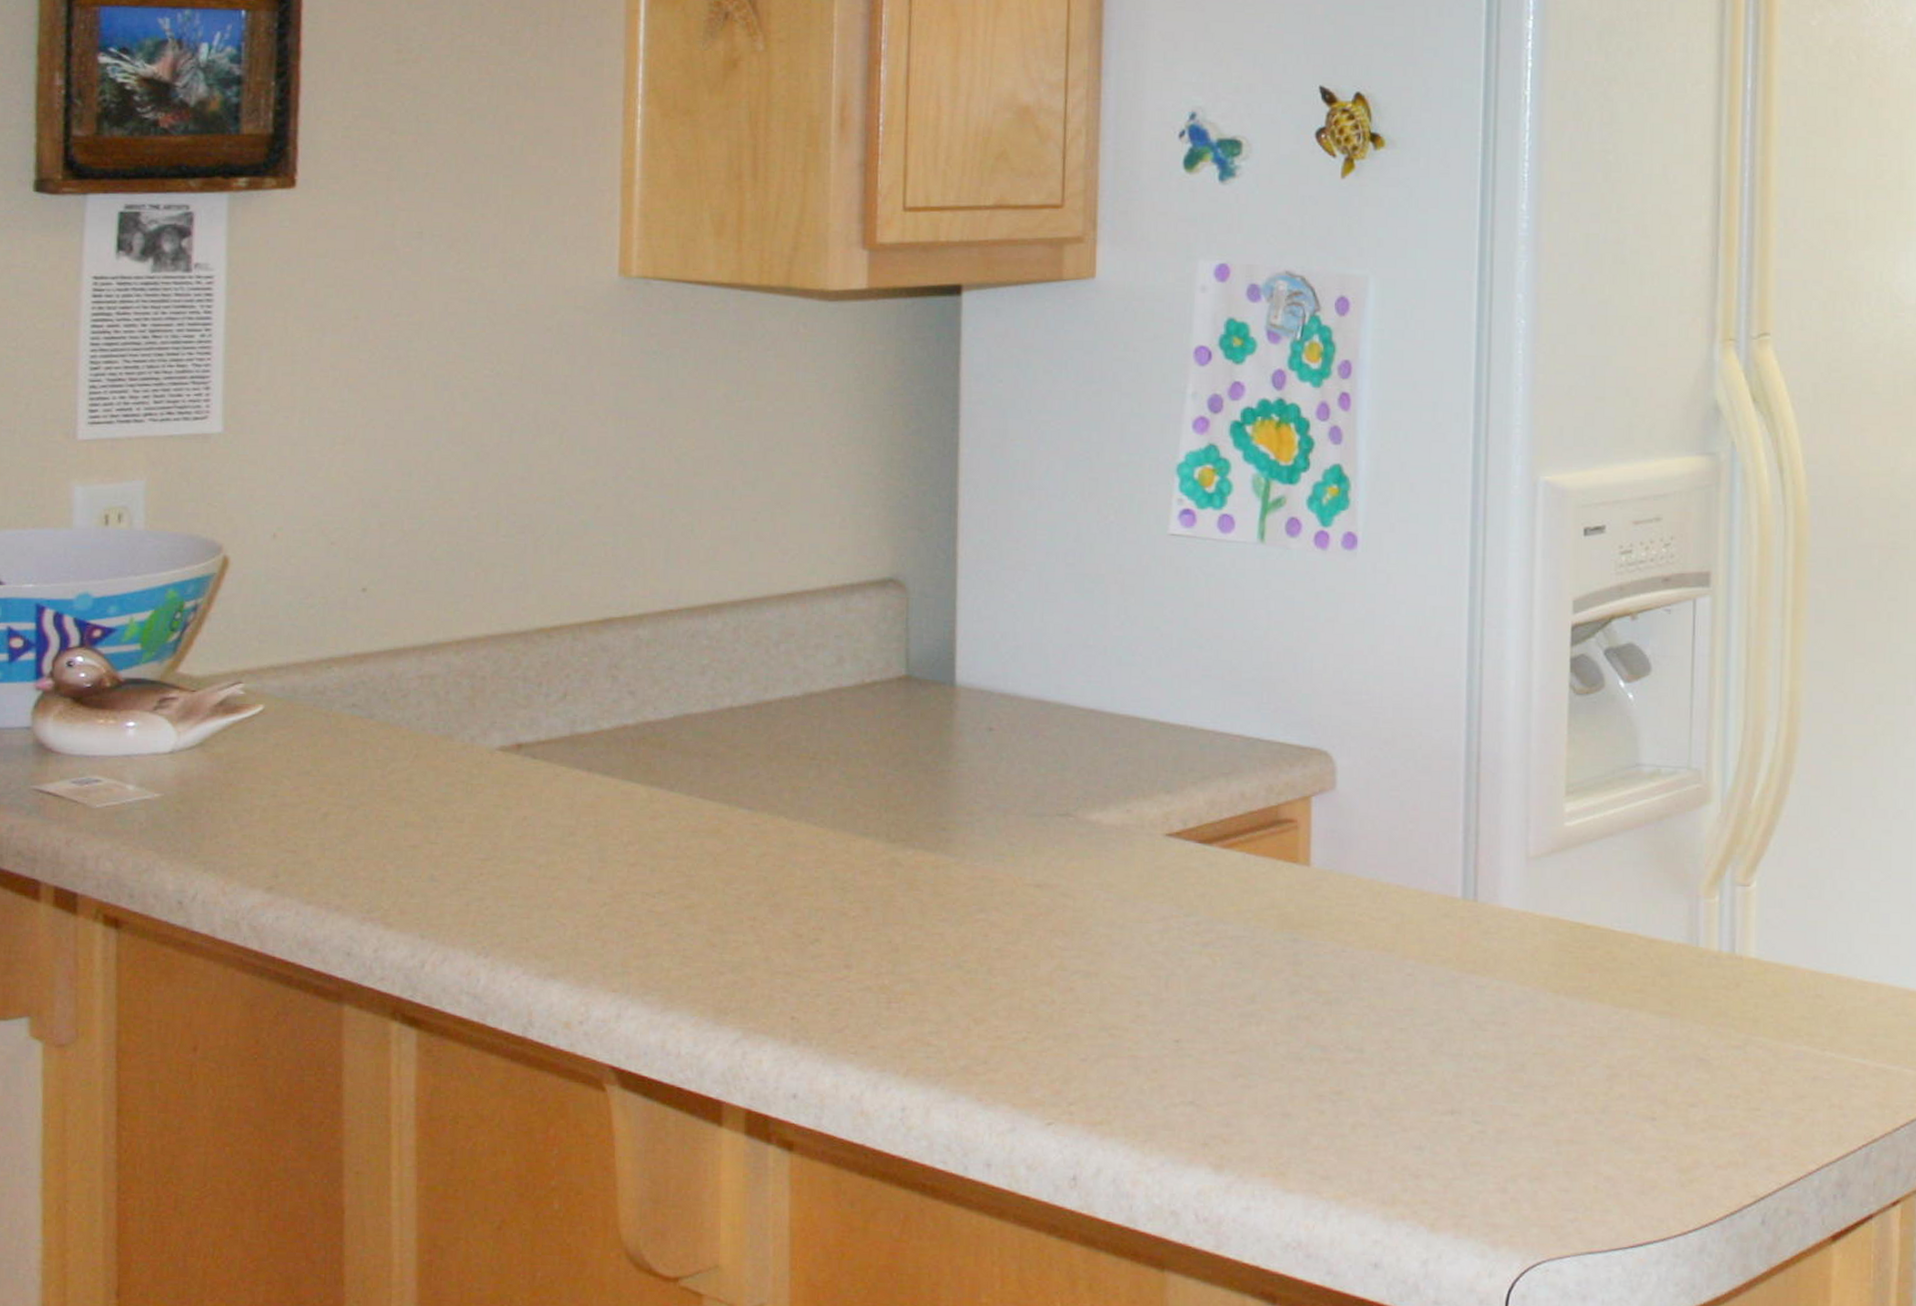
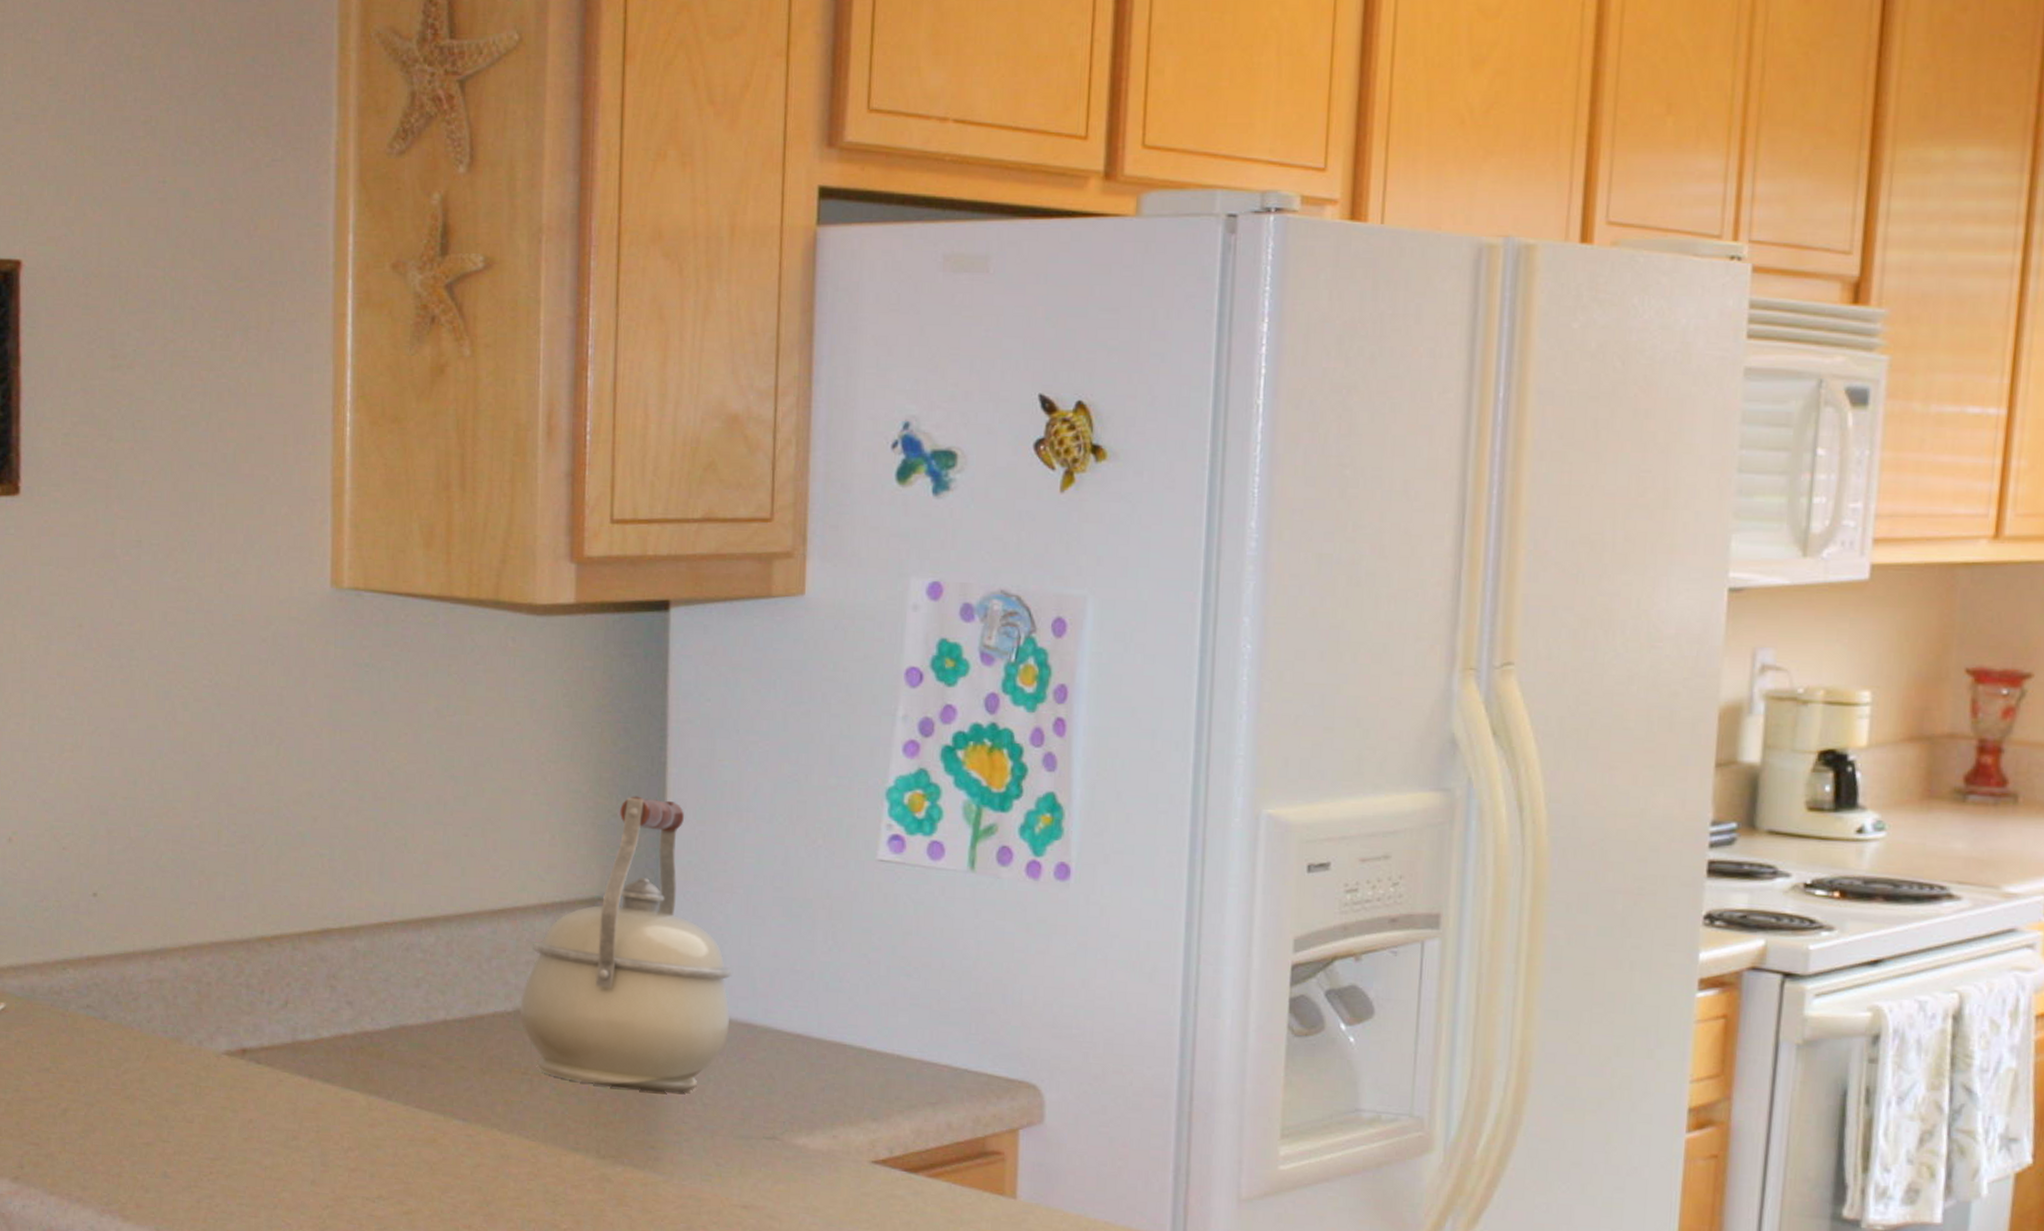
kettle: none [808,477,1026,773] -> present [520,796,733,1093]

